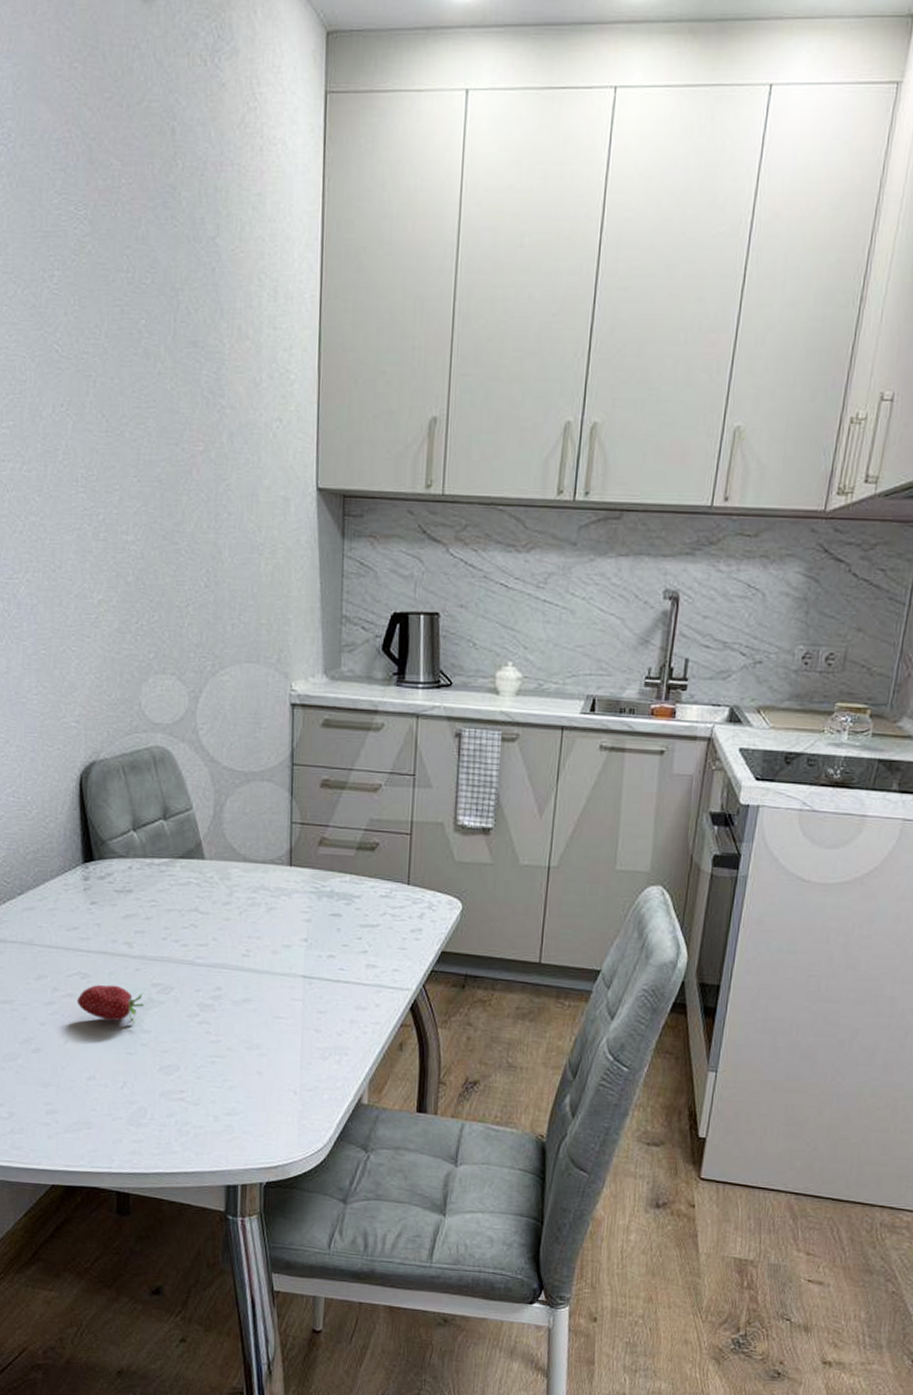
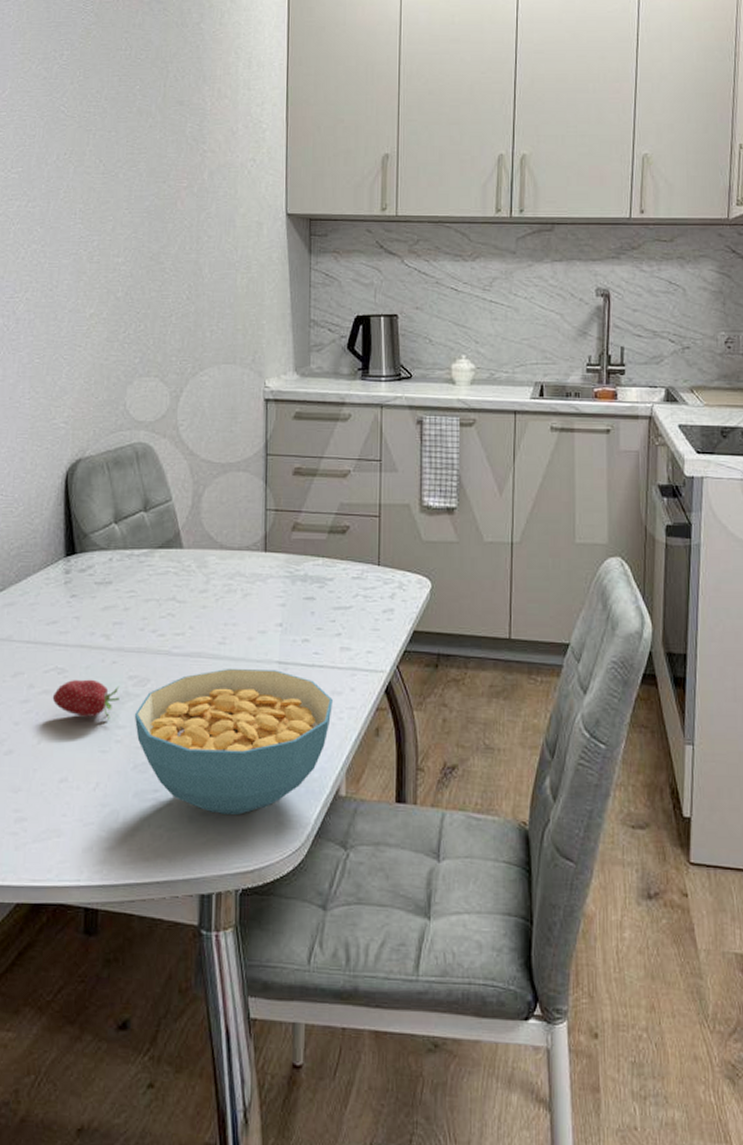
cereal bowl: none [159,980,357,1117] -> present [134,668,333,815]

